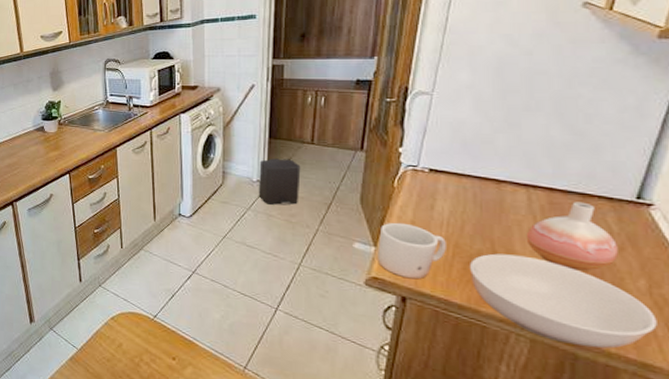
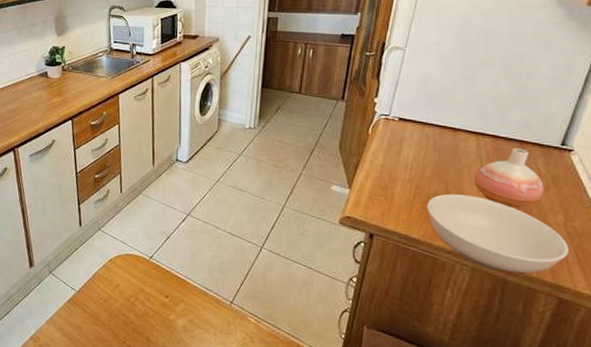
pedal bin: present [259,158,301,205] -> none [251,106,289,151]
mug: present [377,222,448,280] -> none [351,166,410,218]

